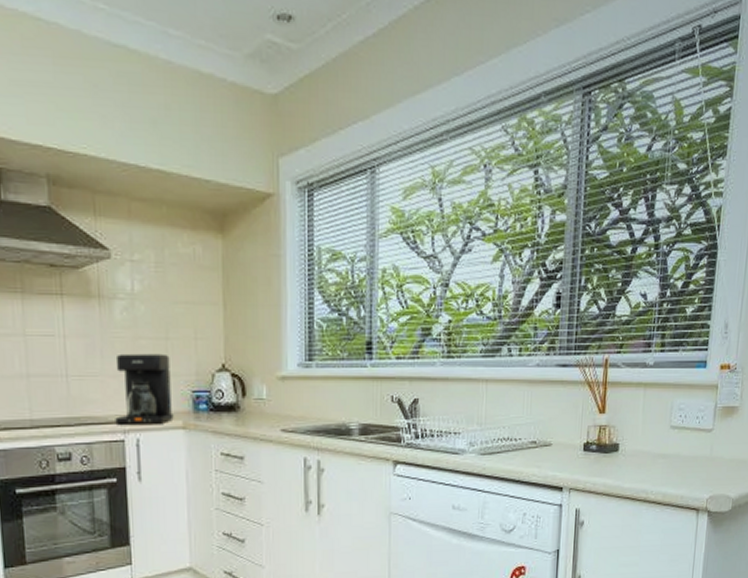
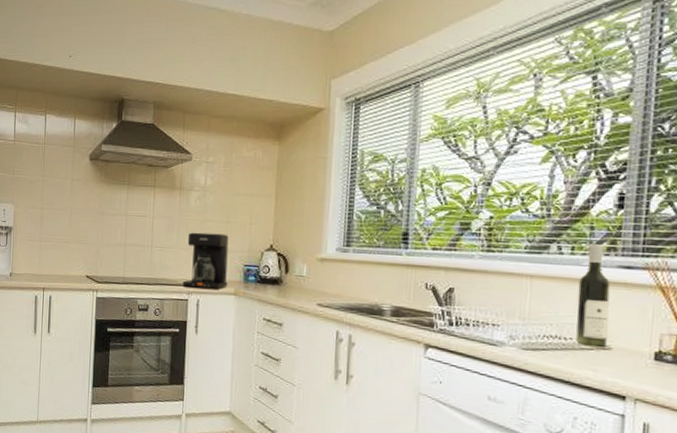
bottle: none [524,345,551,445] -> present [576,244,611,348]

